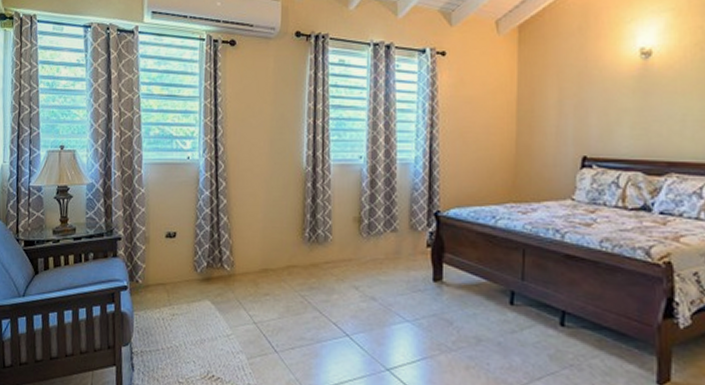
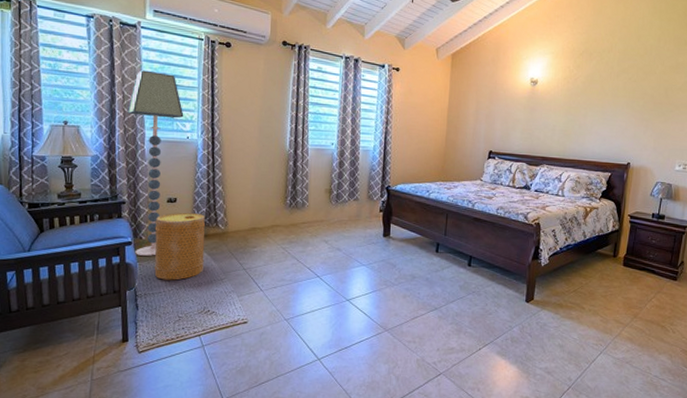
floor lamp: none [123,81,184,304] -> present [127,70,184,256]
basket: none [151,249,209,335] -> present [154,212,206,280]

